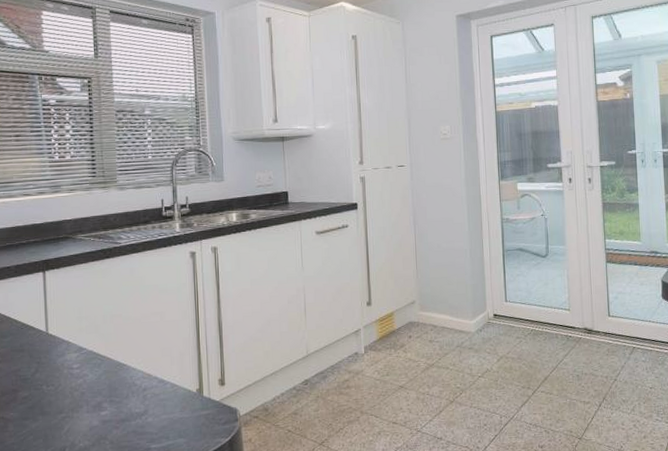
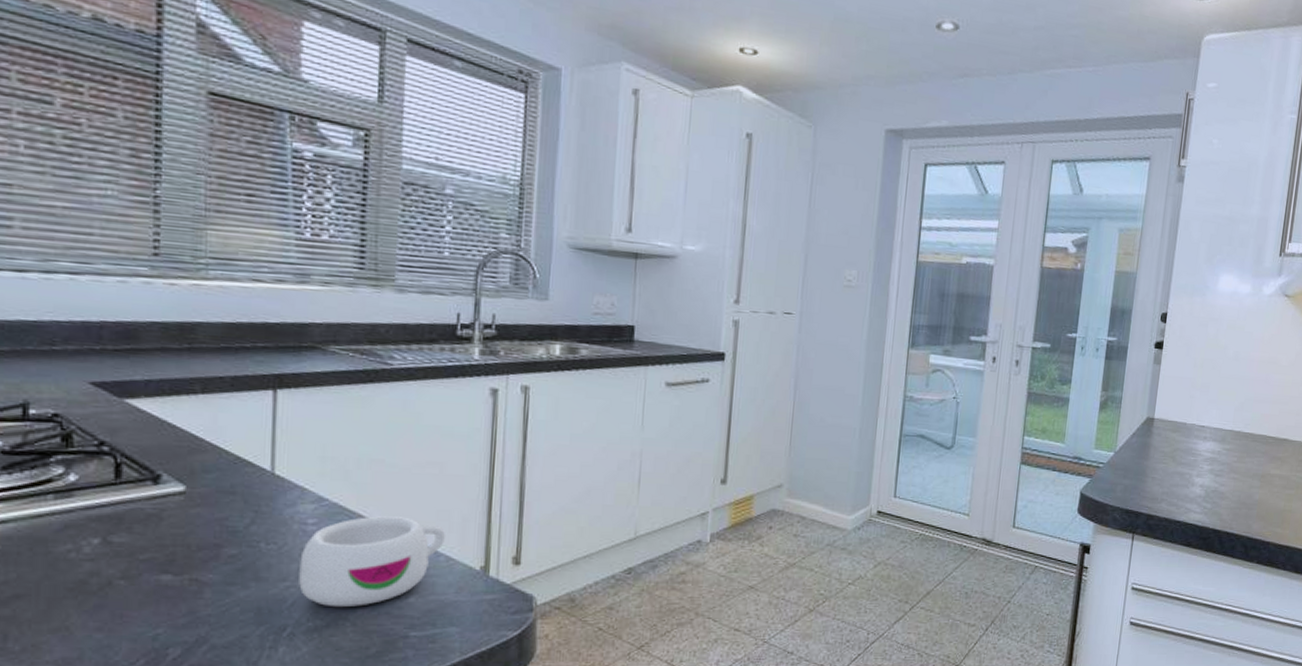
mug: none [70,356,169,430] -> present [299,516,445,608]

